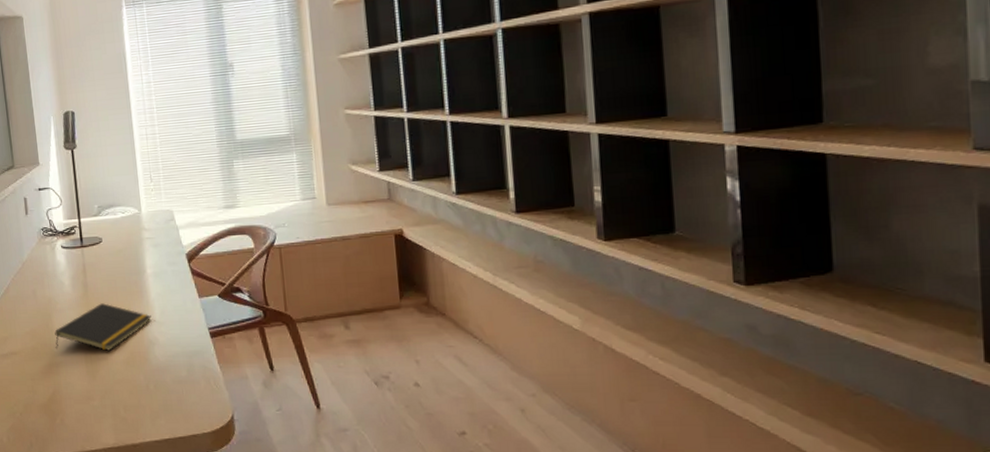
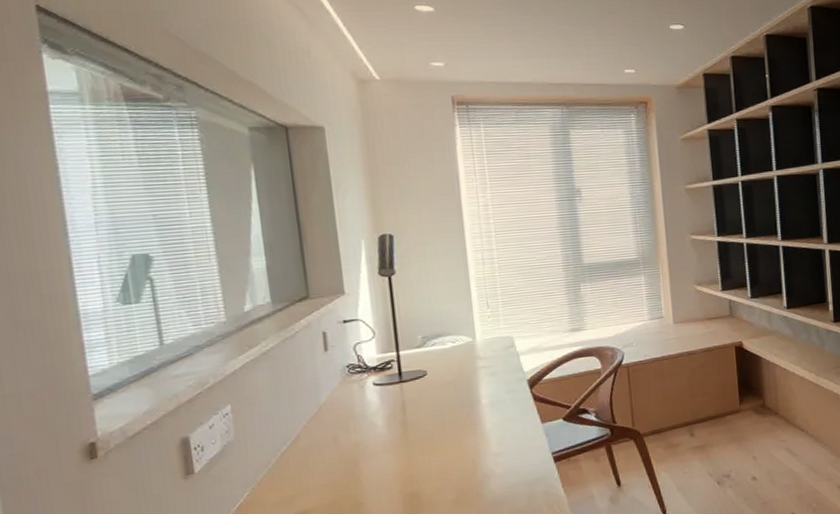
notepad: present [54,303,151,351] -> none [363,441,487,500]

